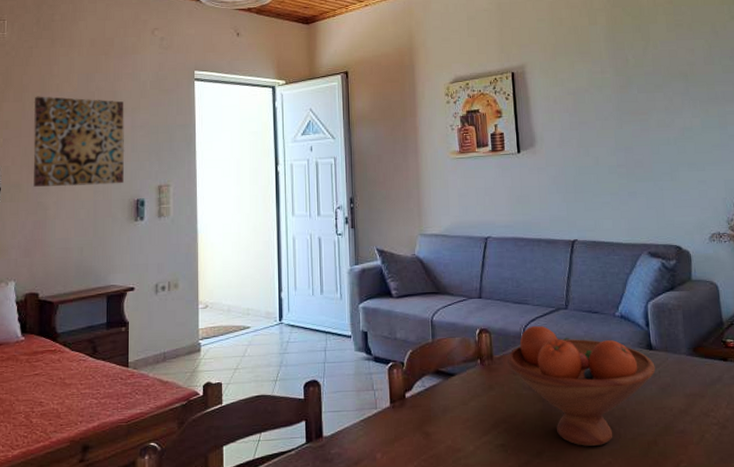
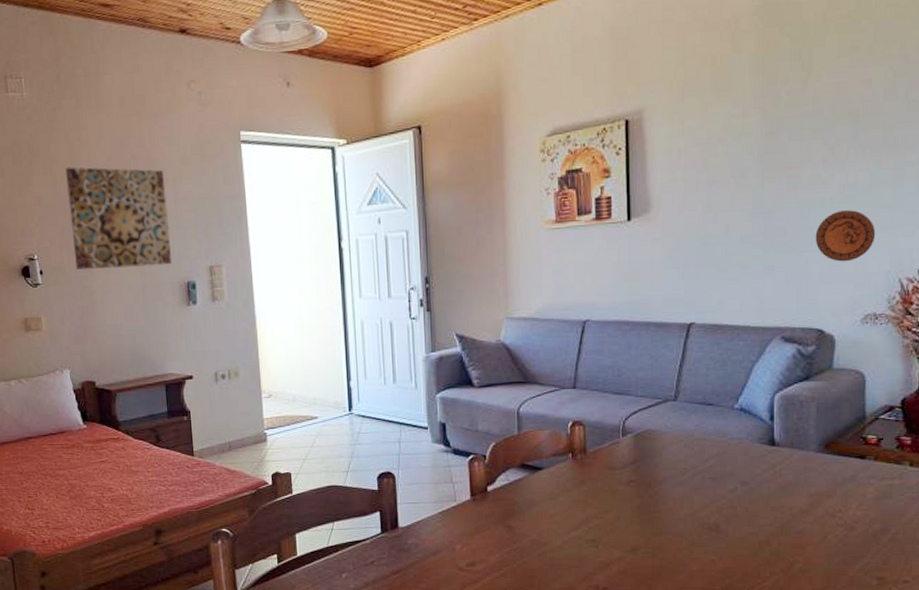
fruit bowl: present [506,325,656,446] -> none [602,418,776,544]
decorative plate: none [665,148,712,190] -> present [815,210,876,262]

